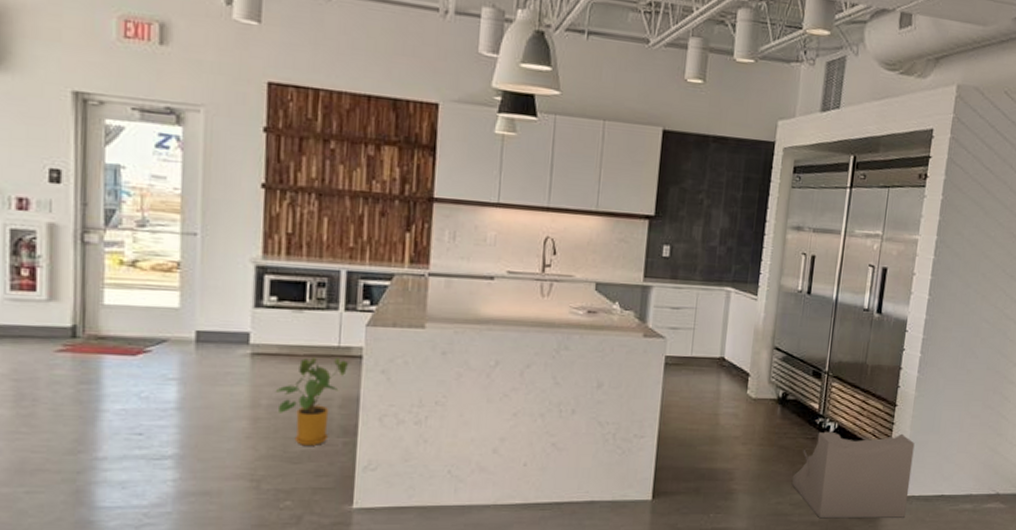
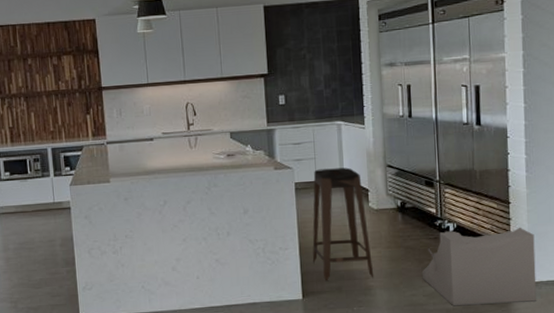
house plant: present [276,357,348,446] -> none [18,211,62,275]
bar stool: none [671,342,744,481] -> present [312,167,374,282]

